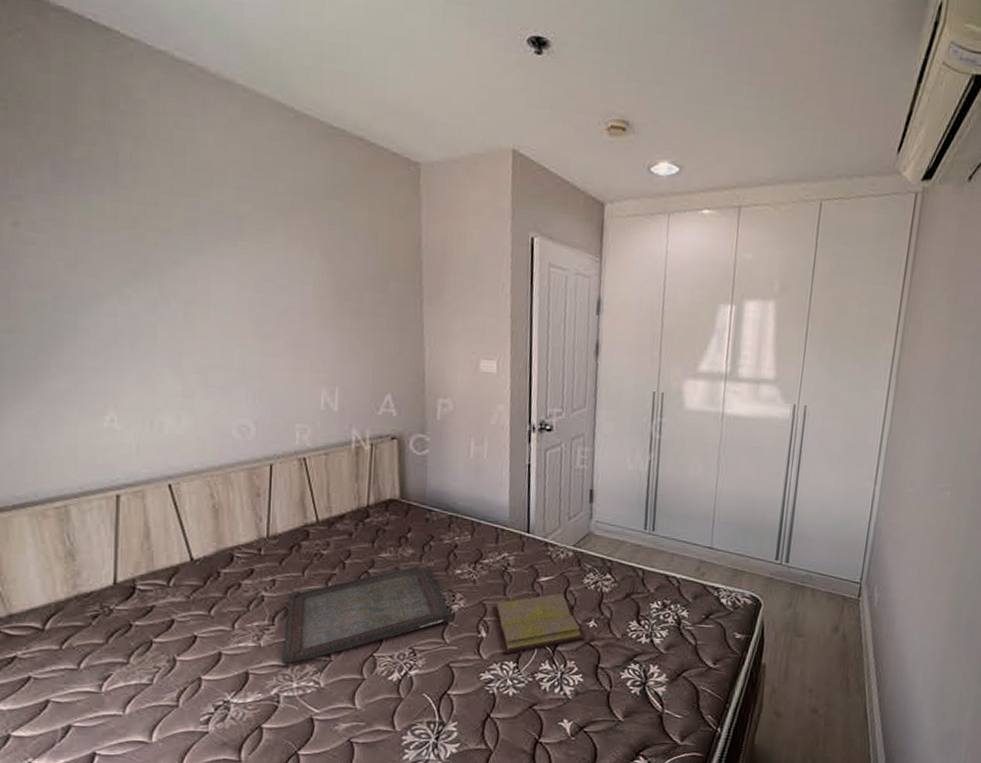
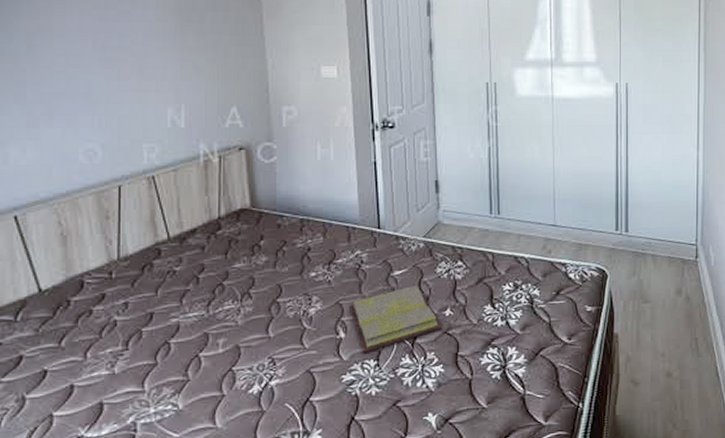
serving tray: present [282,563,452,664] -> none [137,269,309,389]

